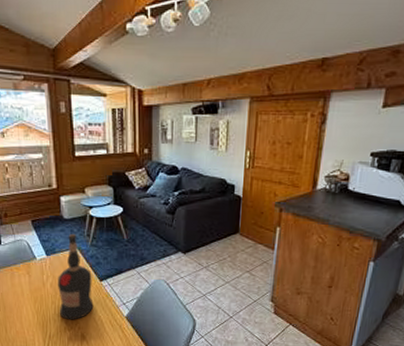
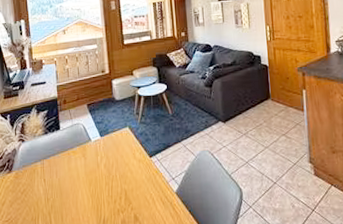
liquor bottle: present [58,234,94,320] -> none [111,114,145,201]

